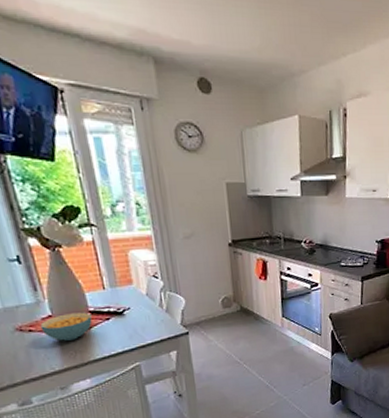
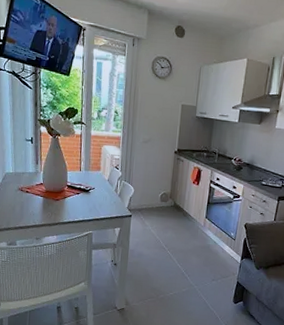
cereal bowl: present [40,312,92,341] -> none [34,184,68,204]

